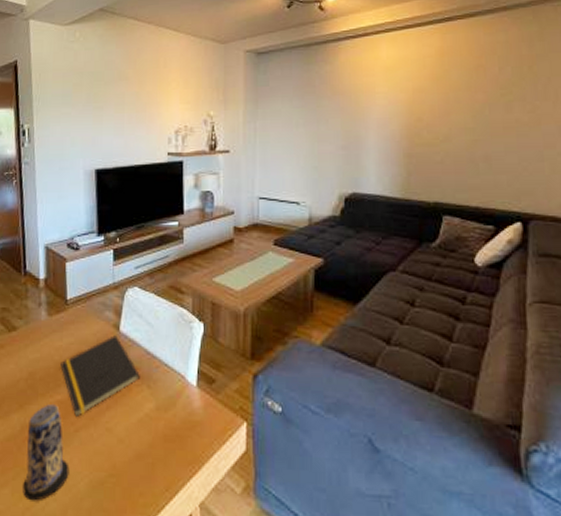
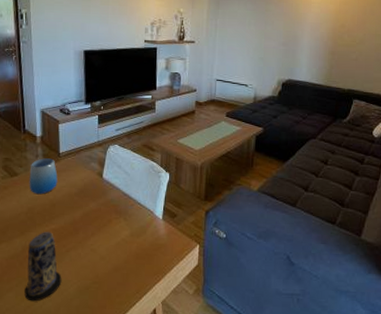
cup: none [30,307,65,355] -> present [29,158,58,195]
notepad: present [60,335,140,417] -> none [54,181,118,241]

